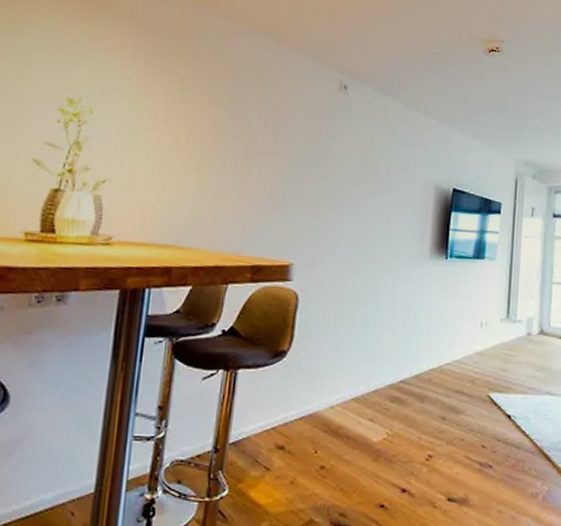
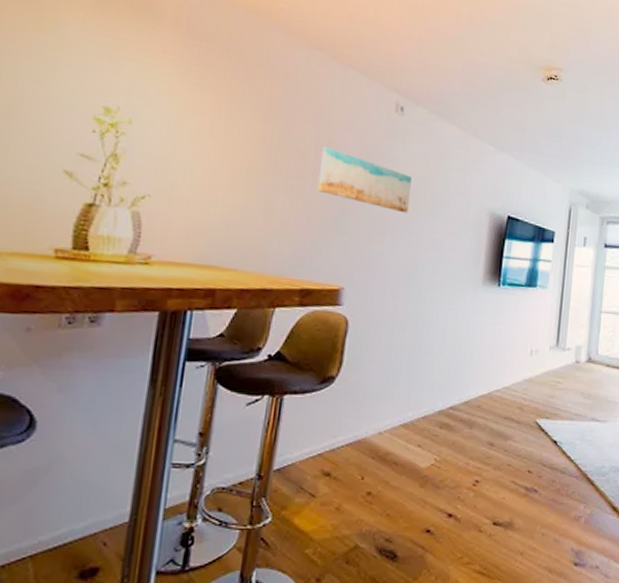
wall art: none [265,127,357,189] -> present [317,147,412,214]

